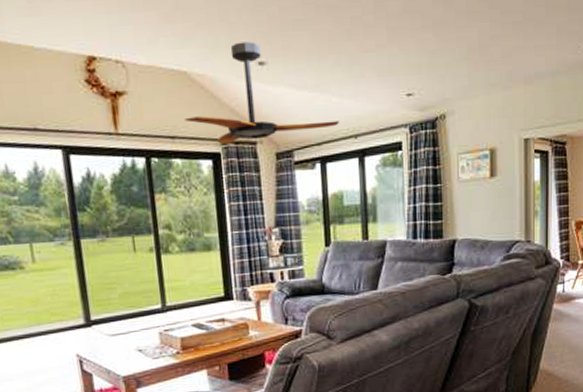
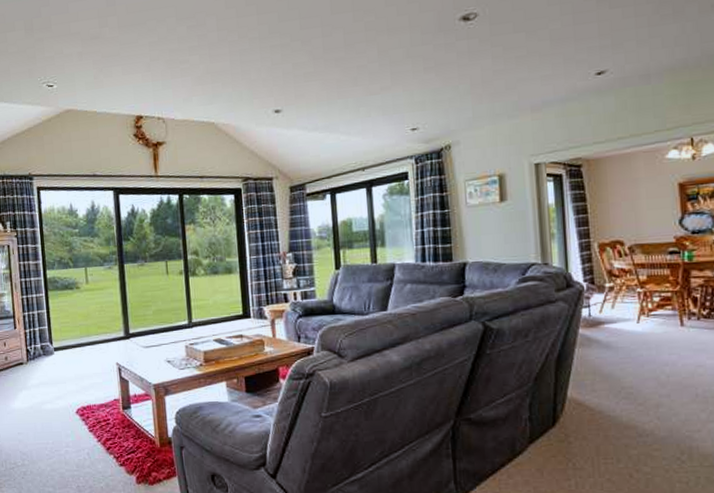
ceiling fan: present [184,41,339,144] -> none [211,94,347,181]

